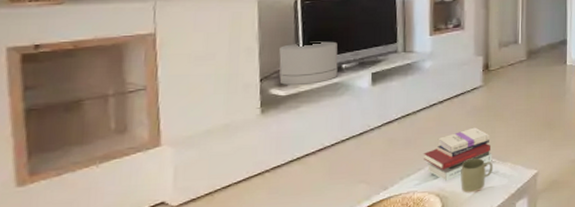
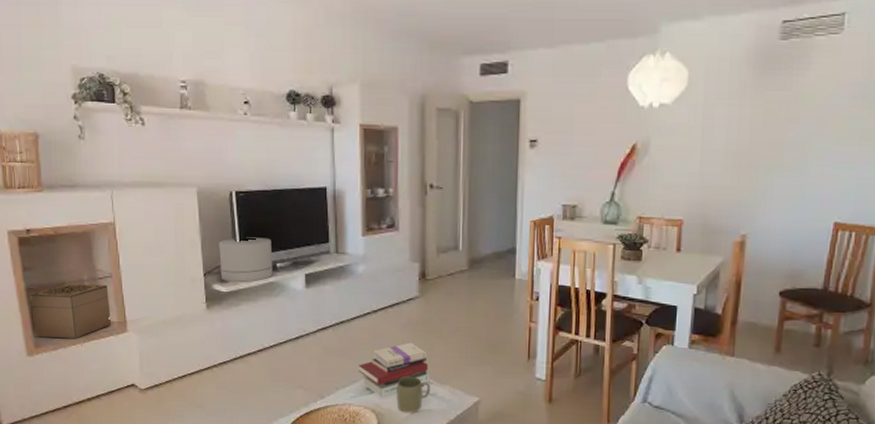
decorative box: none [27,98,141,164] -> present [28,283,112,340]

